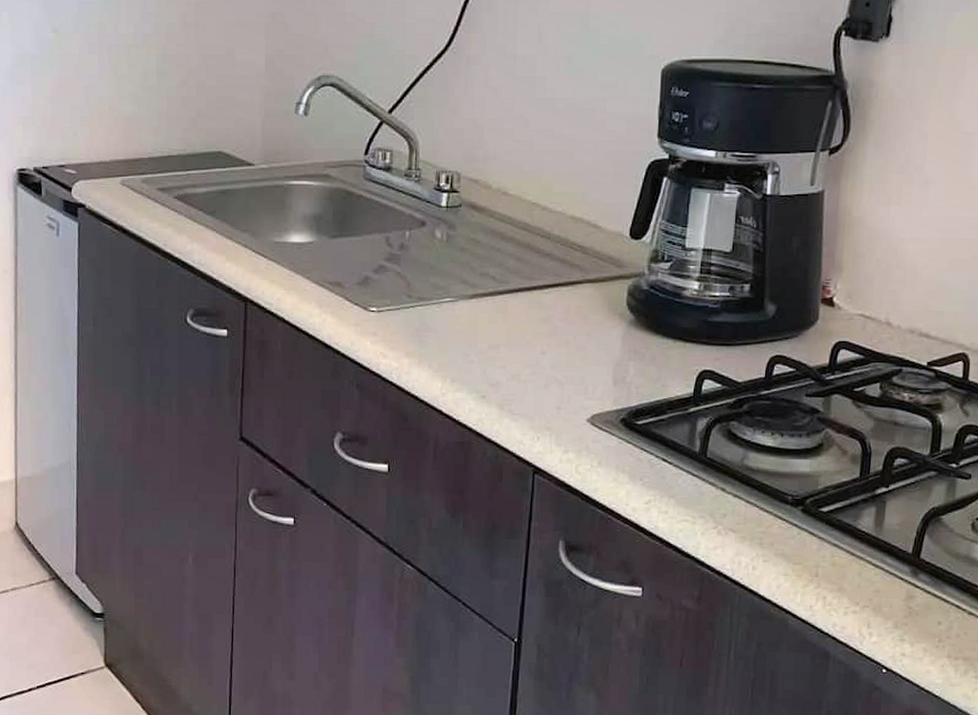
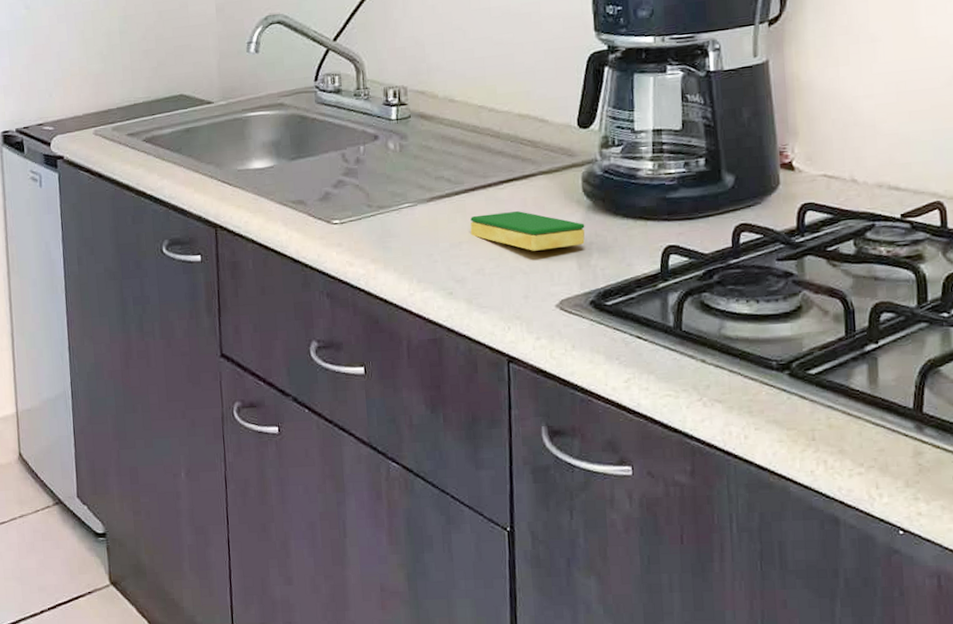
dish sponge: none [510,318,625,362] -> present [470,211,585,251]

